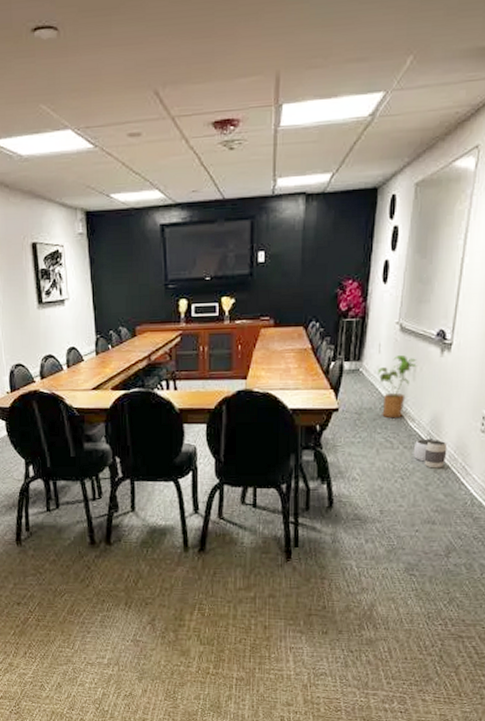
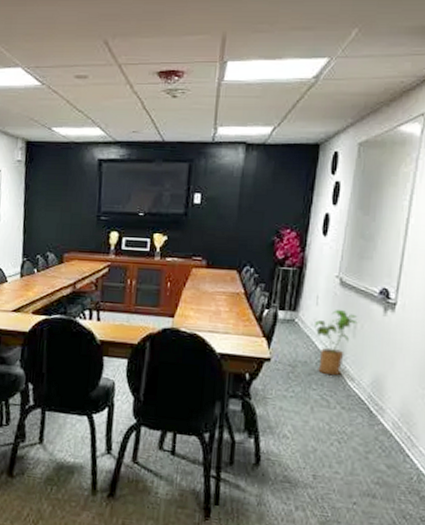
waste basket: present [413,438,448,468] -> none [351,401,391,436]

